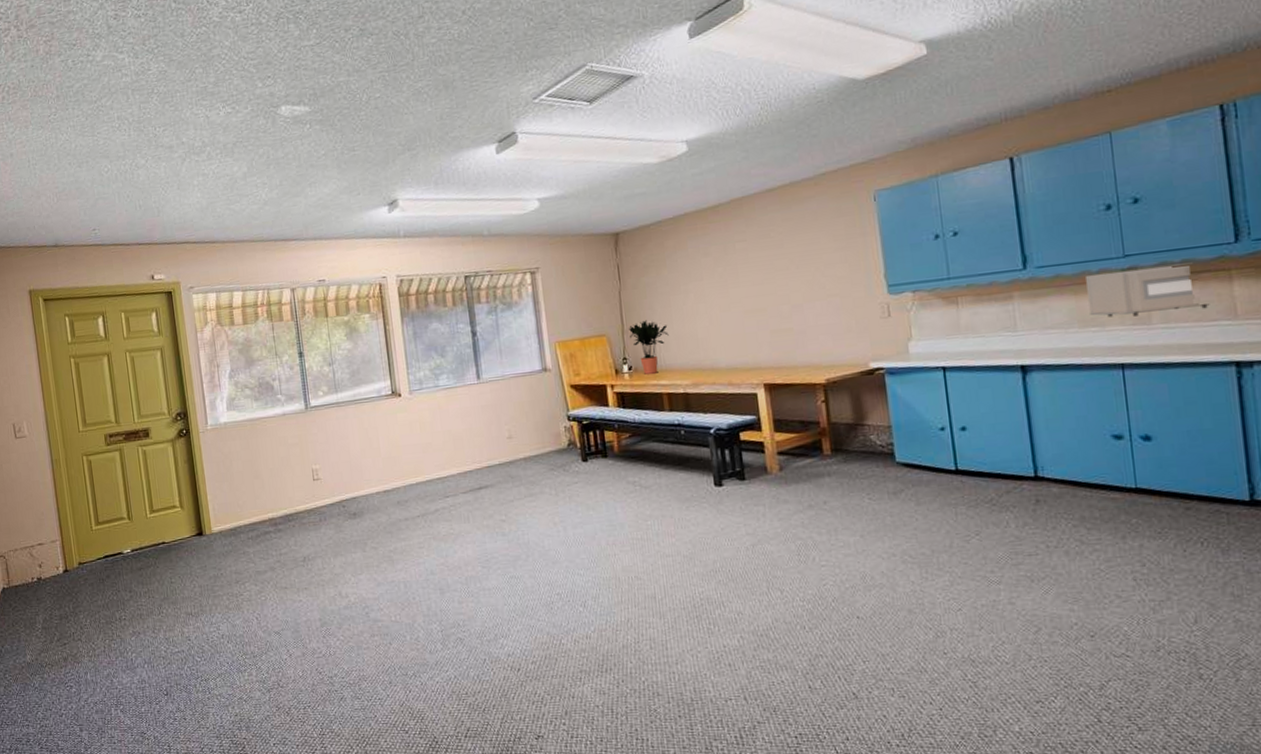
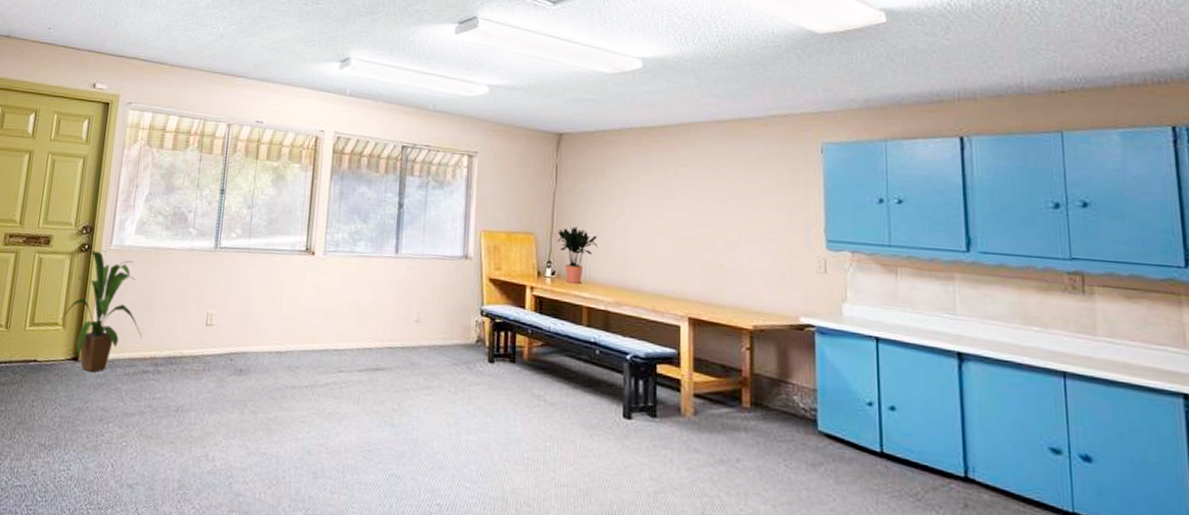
house plant: none [177,433,257,543] -> present [60,250,142,372]
microwave: present [1086,263,1210,318] -> none [1030,271,1158,331]

